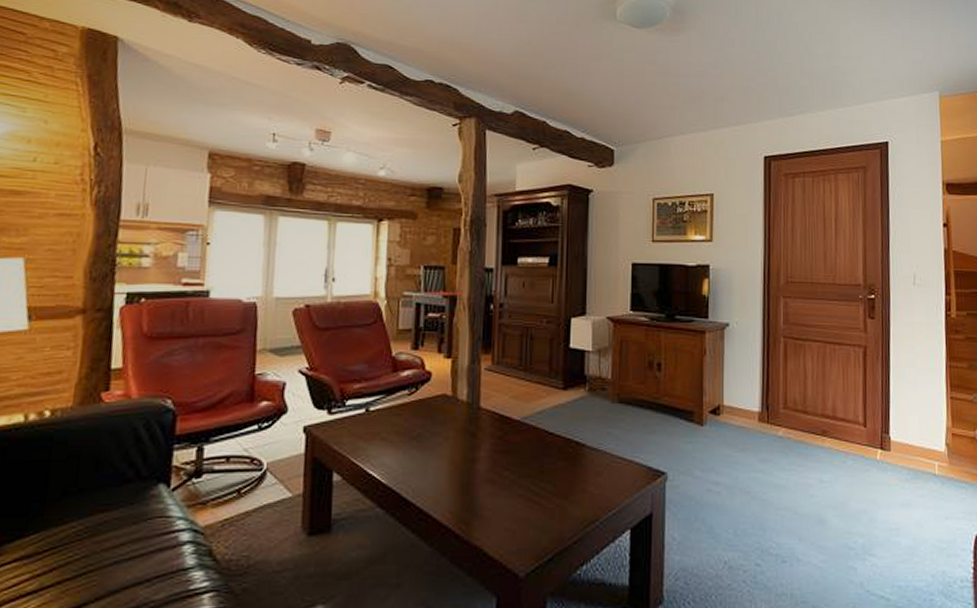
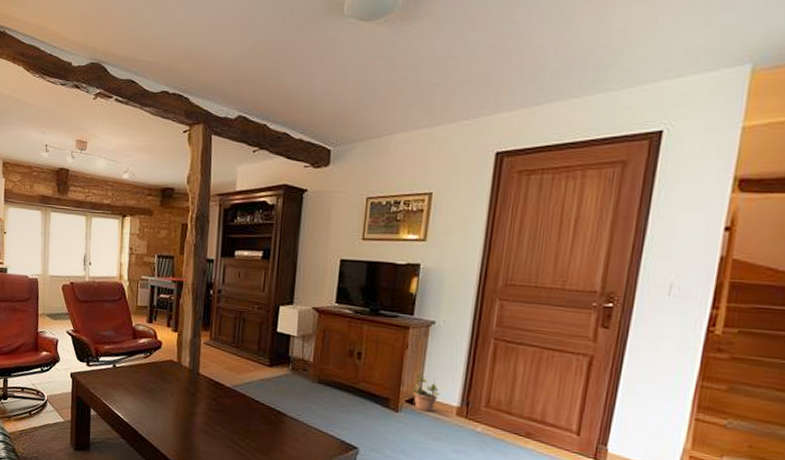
potted plant: none [713,379,741,421] -> present [411,372,440,412]

